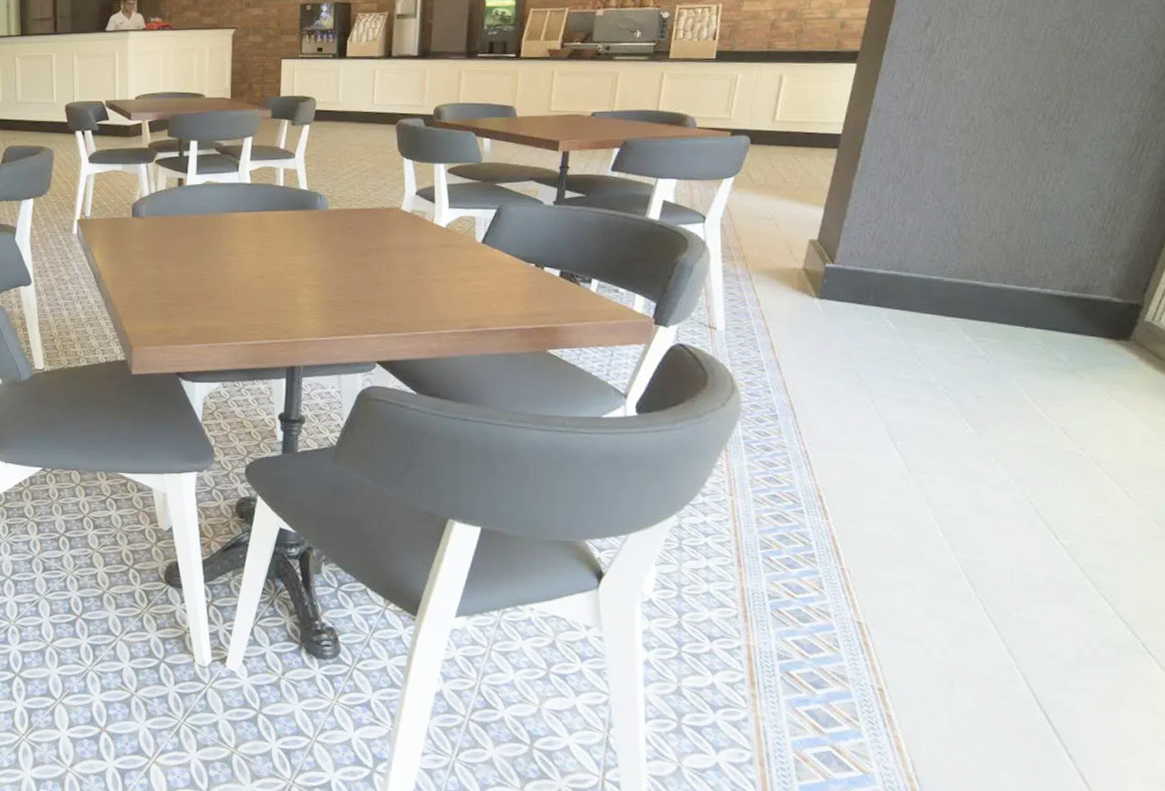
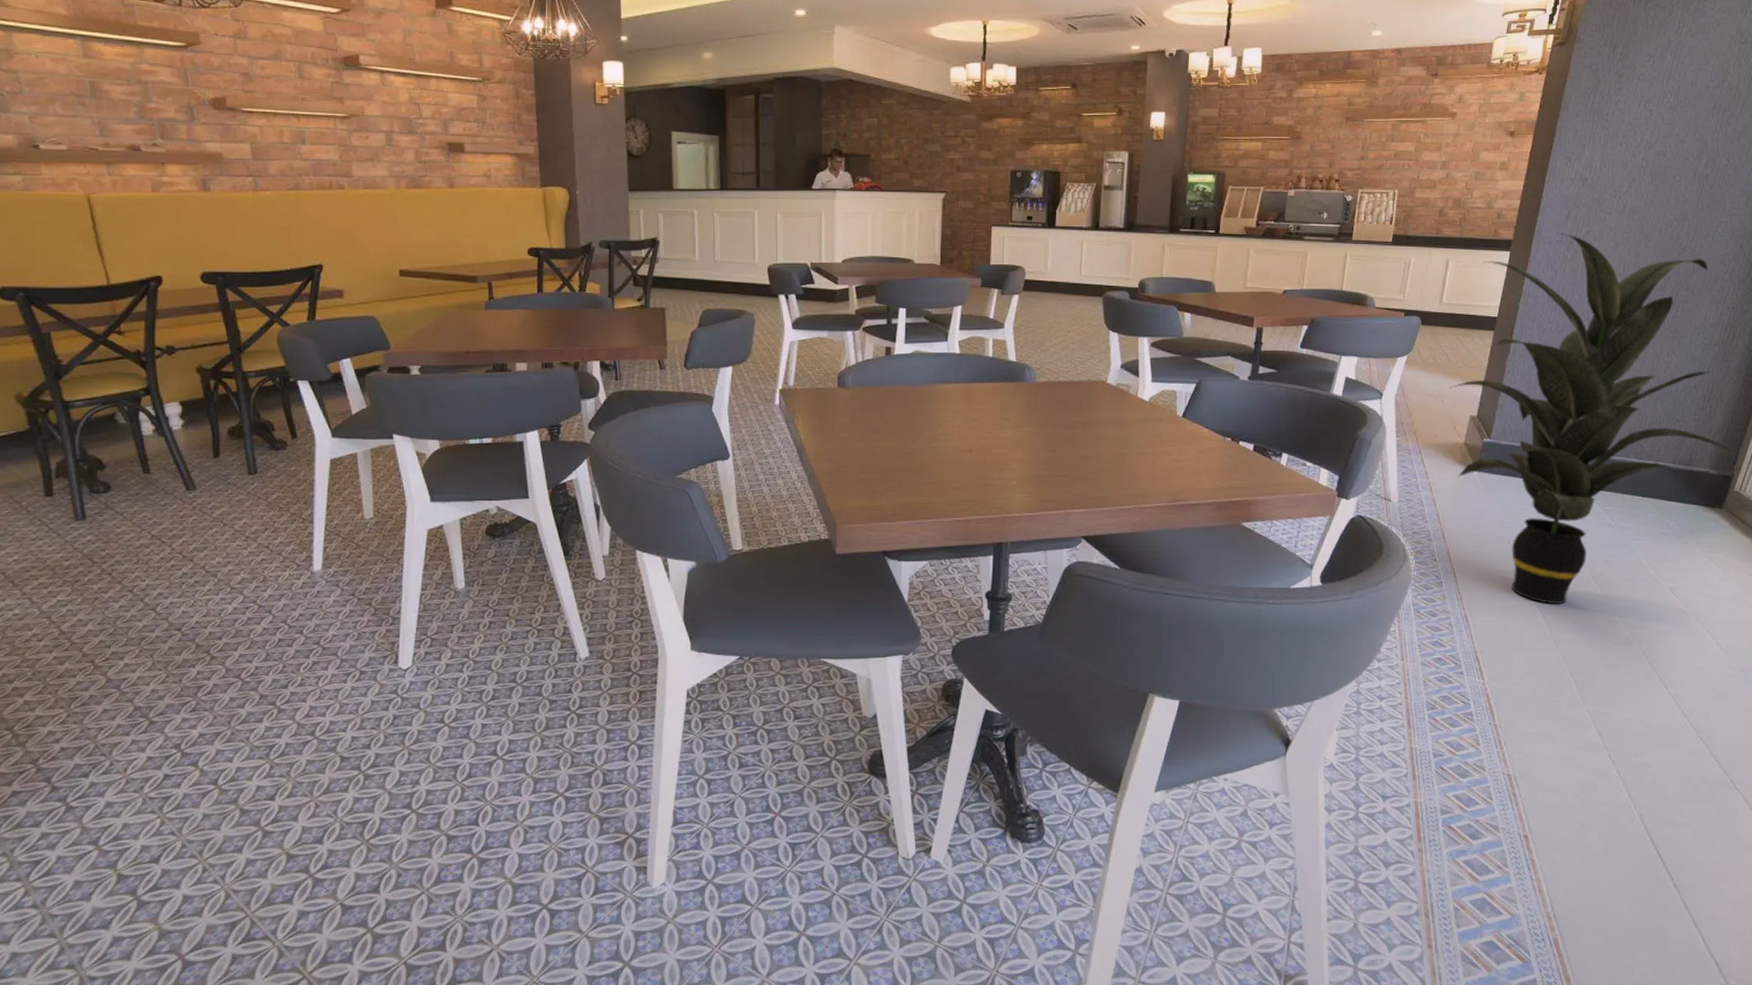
indoor plant: none [784,41,1155,443] -> present [1449,233,1742,605]

